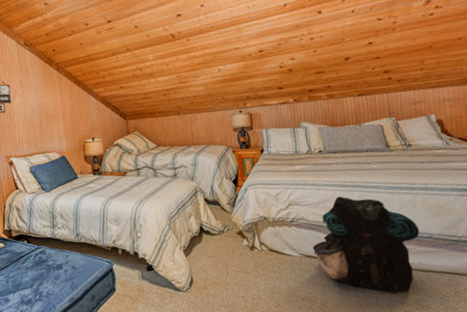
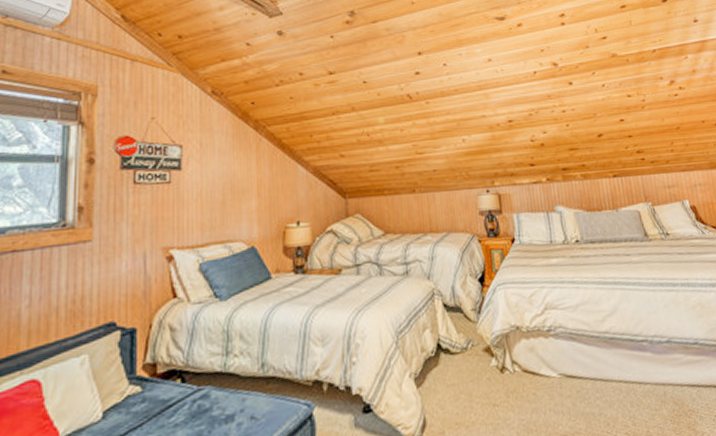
backpack: present [313,196,420,294] -> none [574,296,686,419]

